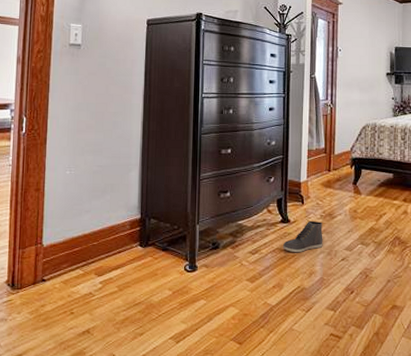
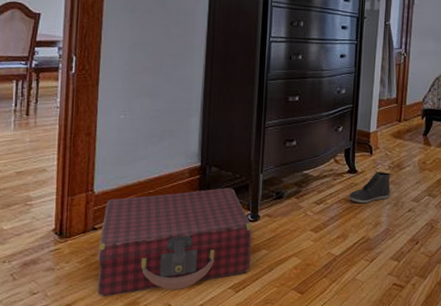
suitcase: none [46,239,191,347] -> present [97,188,252,297]

